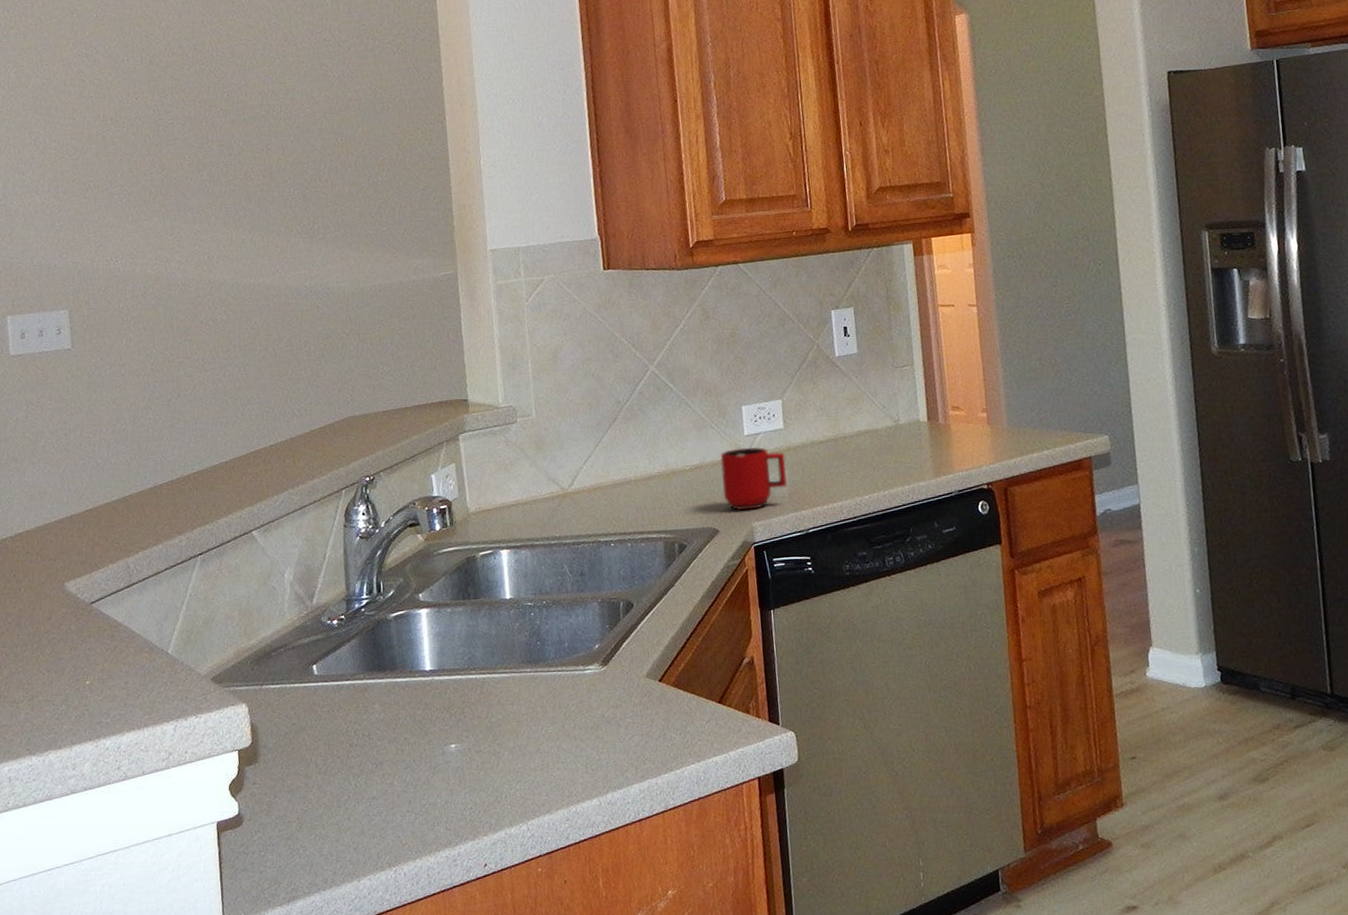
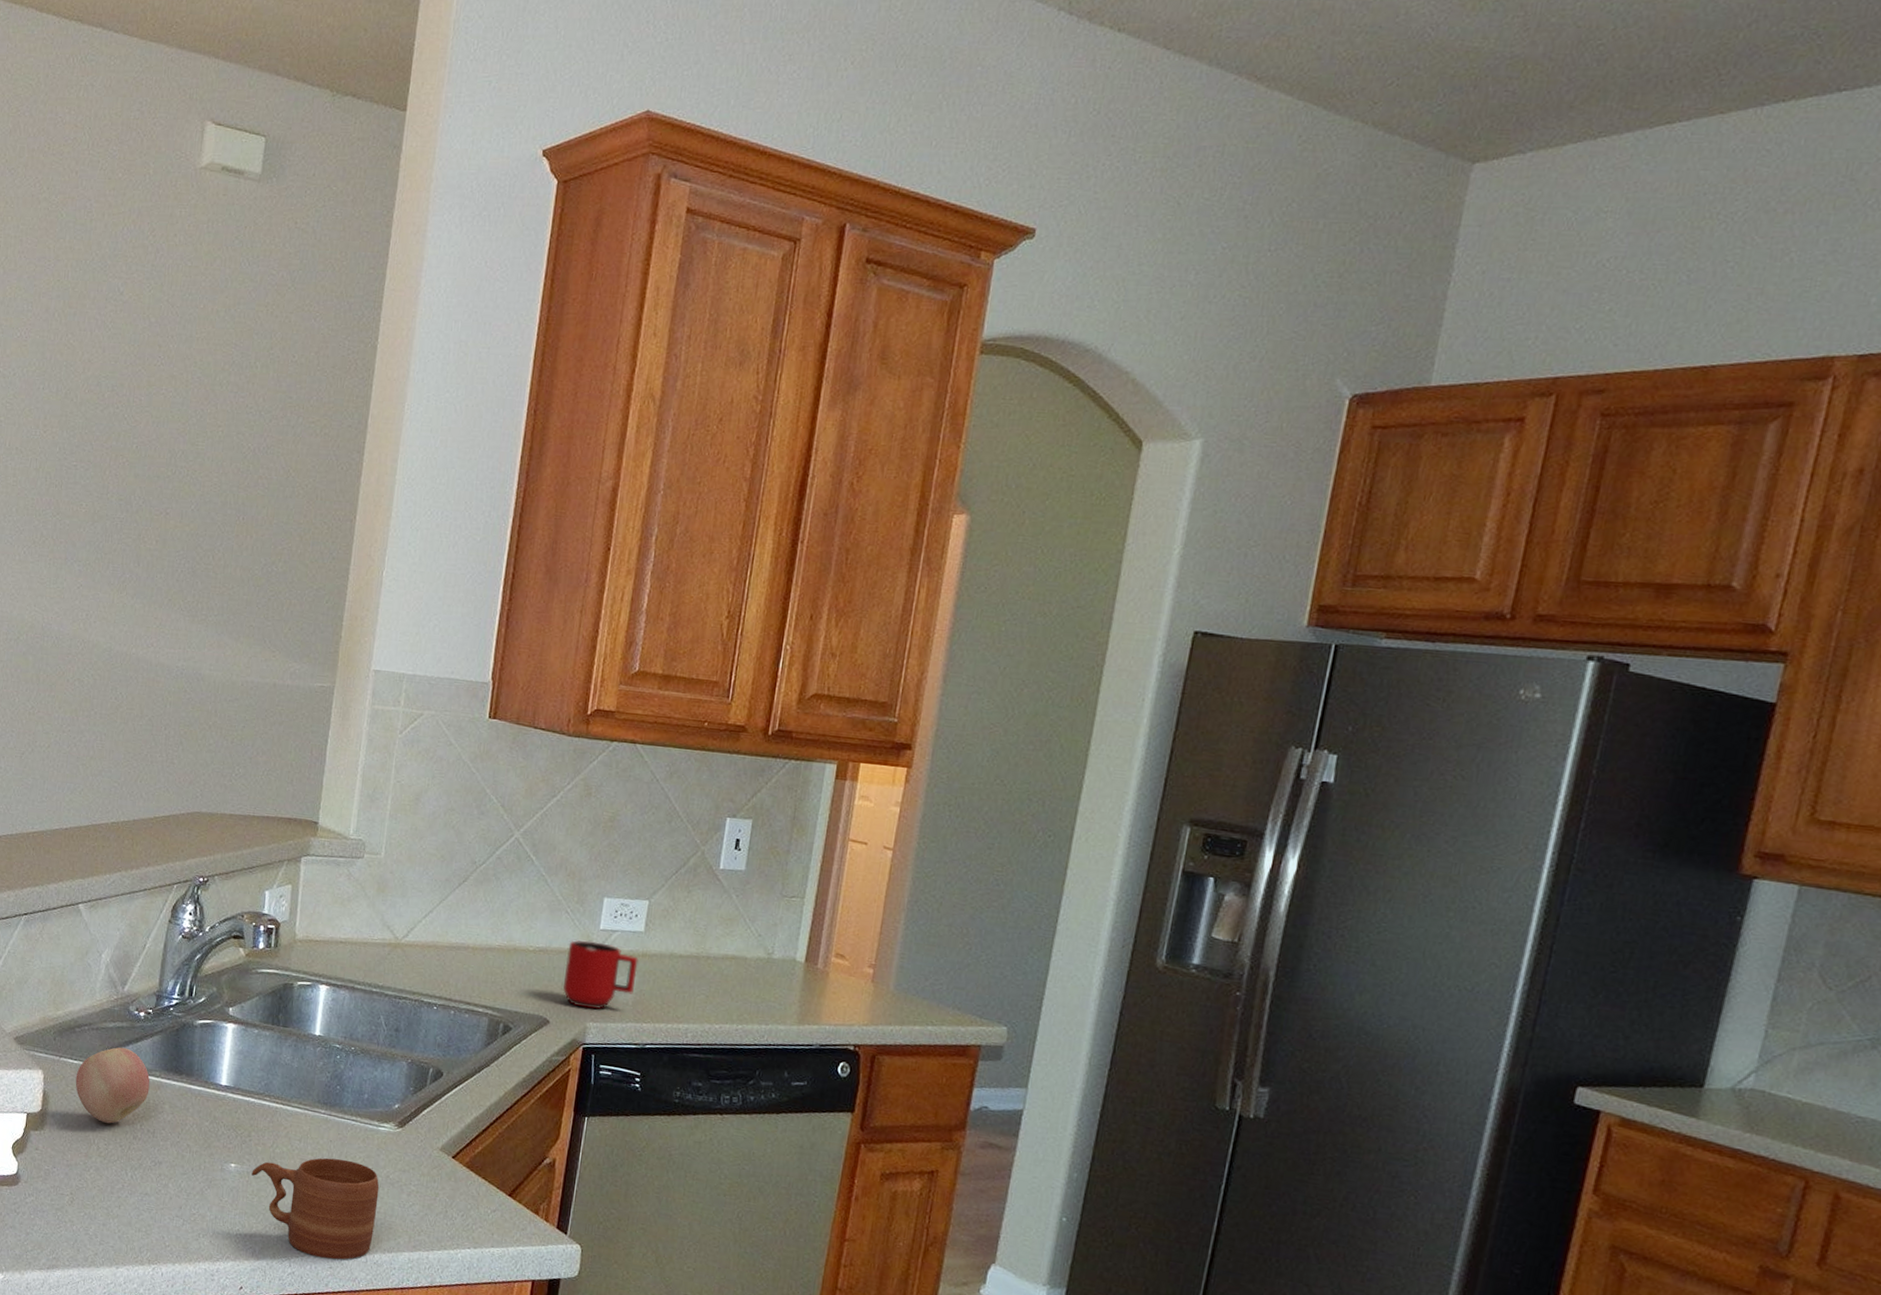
apple: none [280,659,357,739] -> present [75,1047,150,1124]
mug: none [473,710,602,813] -> present [252,1158,380,1260]

